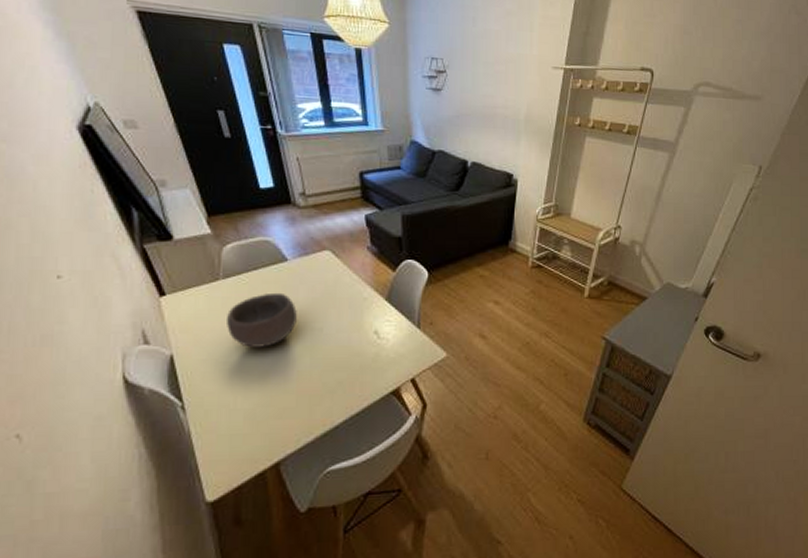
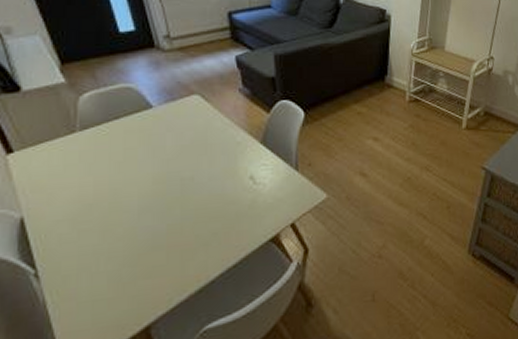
bowl: present [227,292,297,347] -> none [86,142,164,203]

